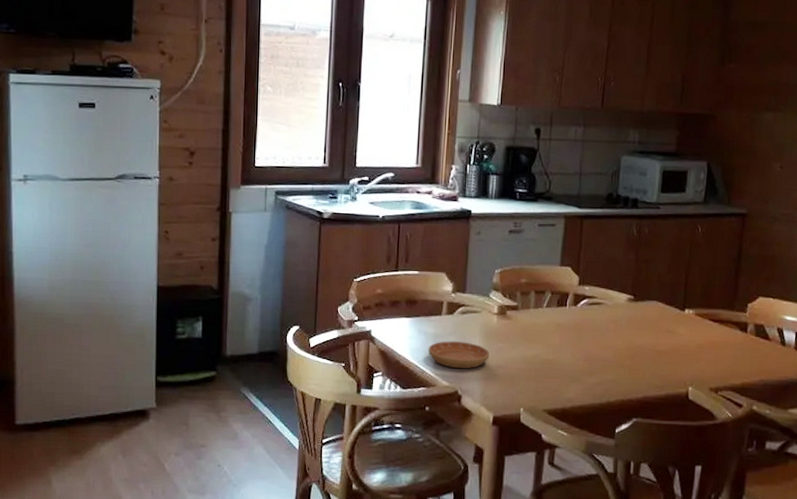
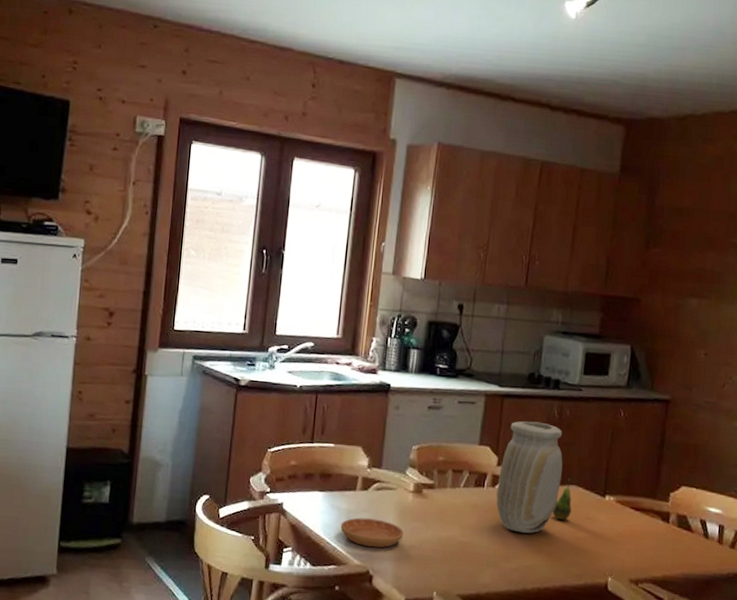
vase: none [578,240,643,349] -> present [496,421,563,534]
fruit: none [634,293,652,335] -> present [552,477,572,521]

